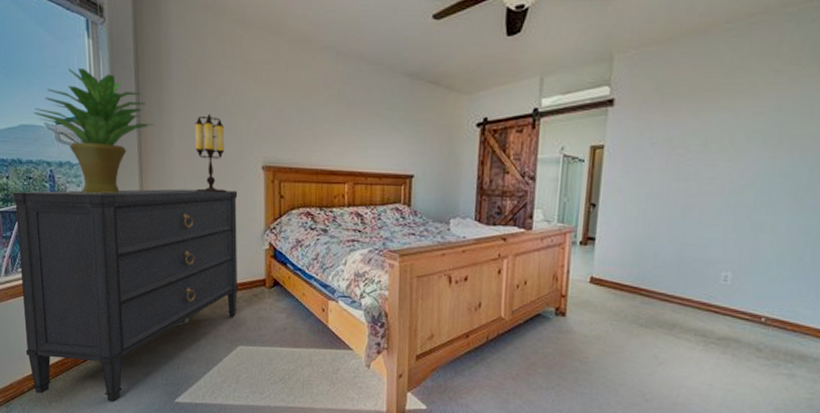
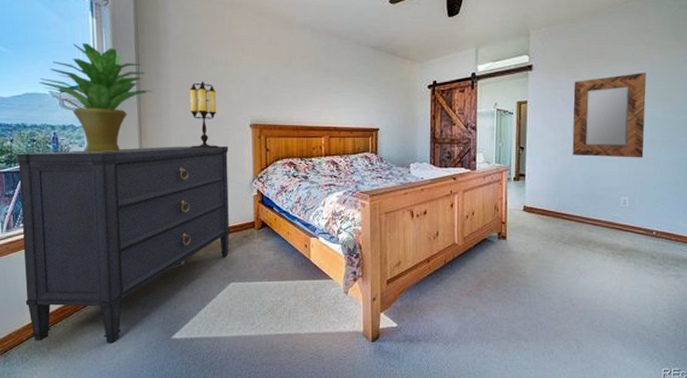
home mirror: none [659,110,772,223] -> present [572,72,646,158]

